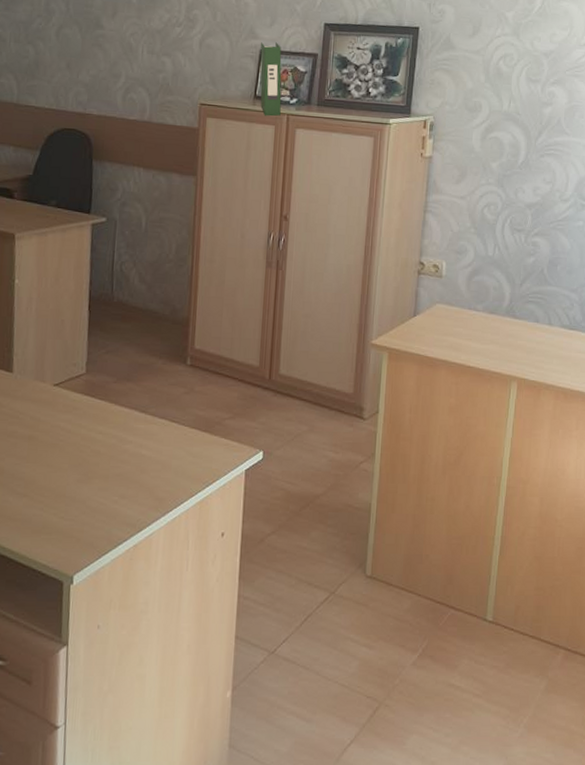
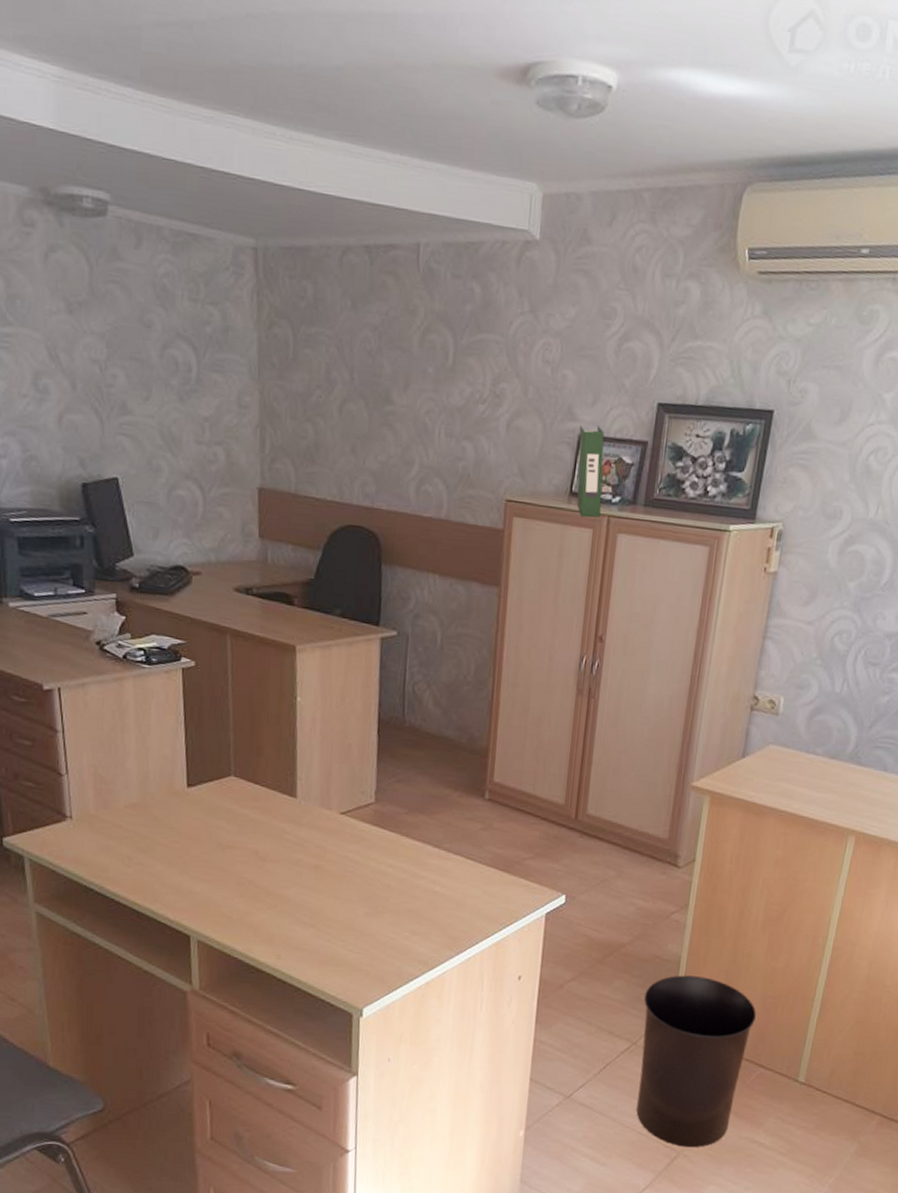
waste bin: none [338,522,443,696] -> present [636,975,757,1148]

